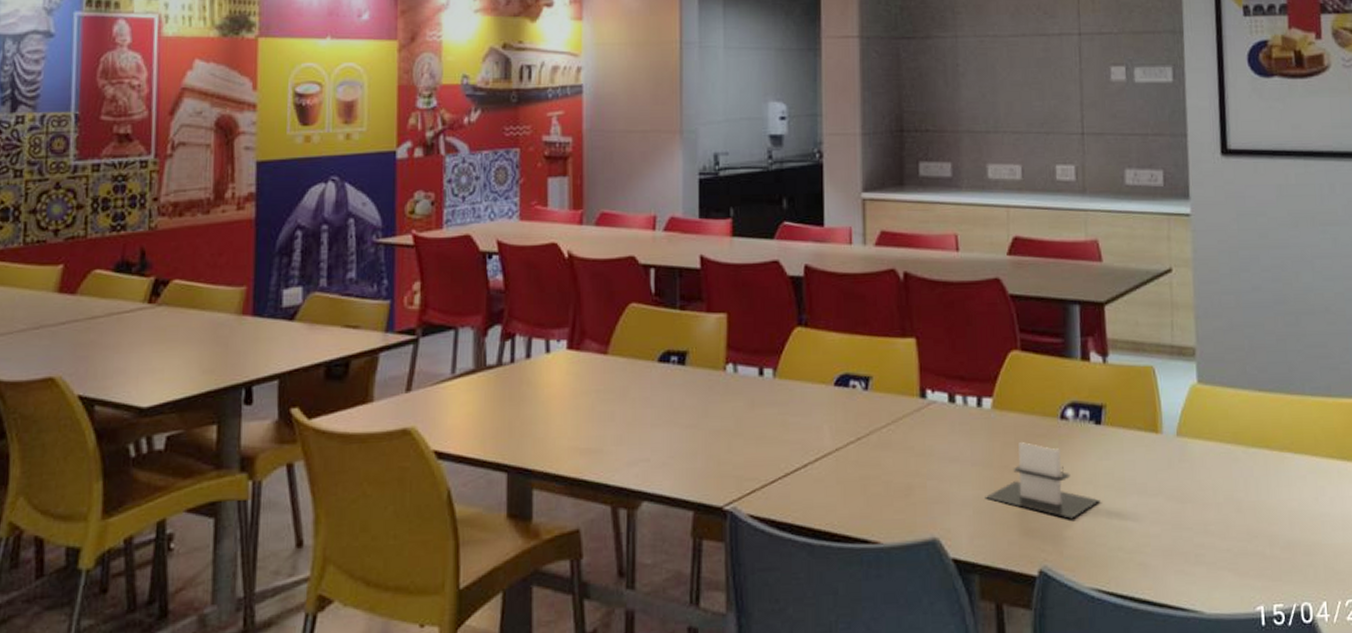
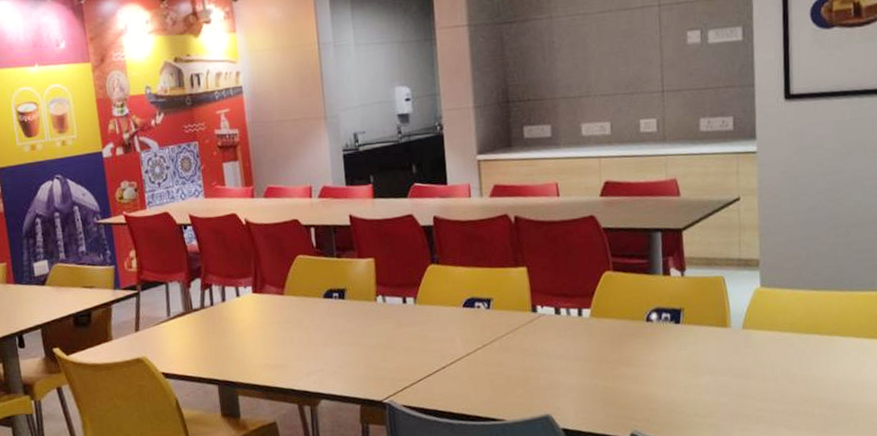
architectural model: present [985,442,1101,519] -> none [586,341,680,395]

